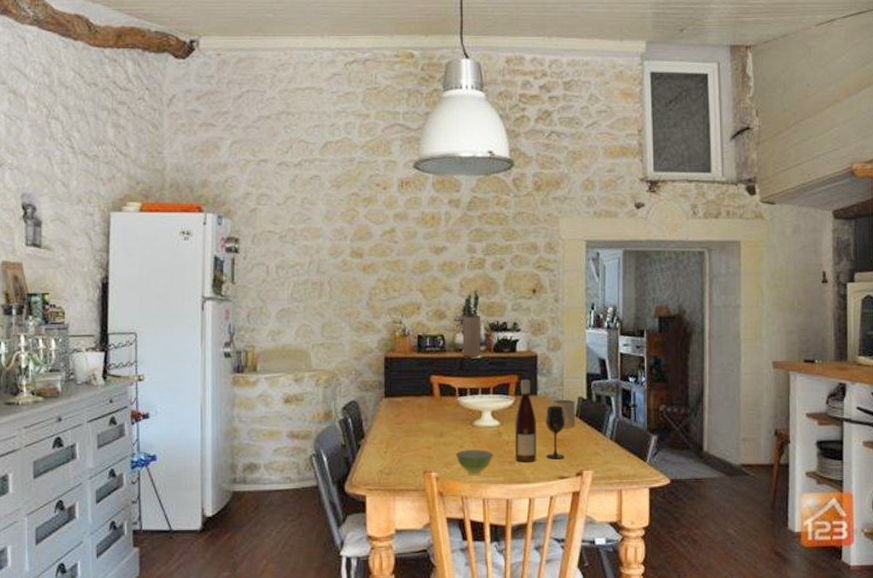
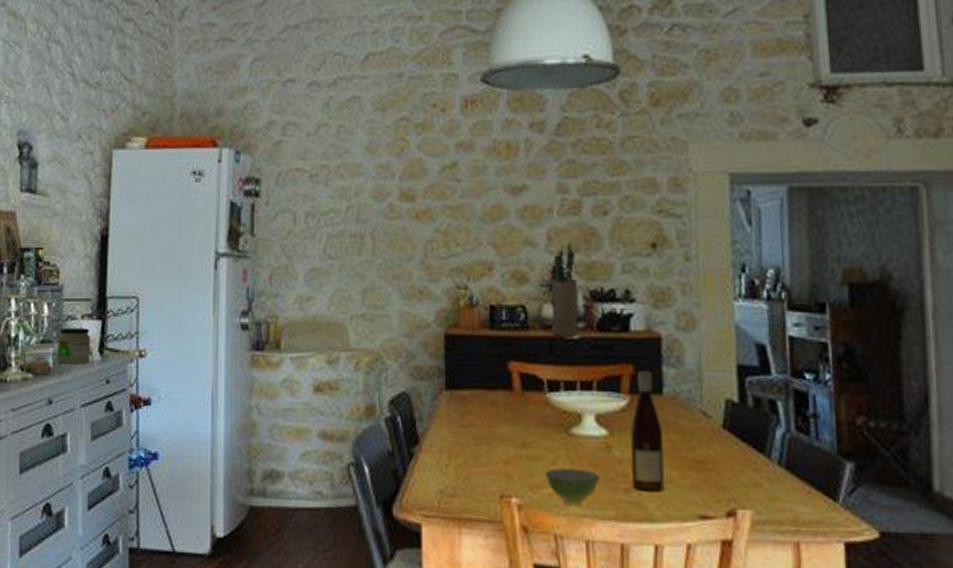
jar: none [65,358,95,388] -> present [58,328,91,364]
wine glass: present [545,406,565,459] -> none [675,411,707,490]
cup: present [553,399,575,429] -> none [686,401,722,446]

